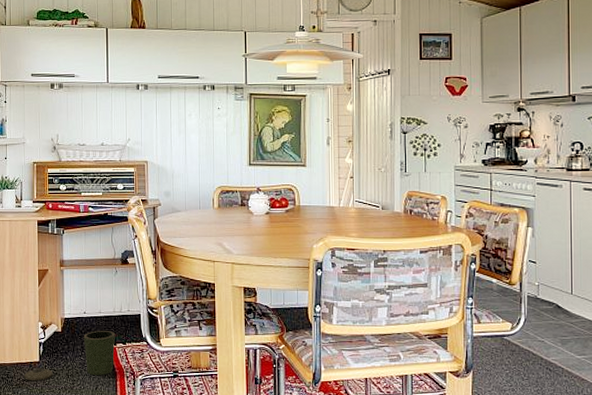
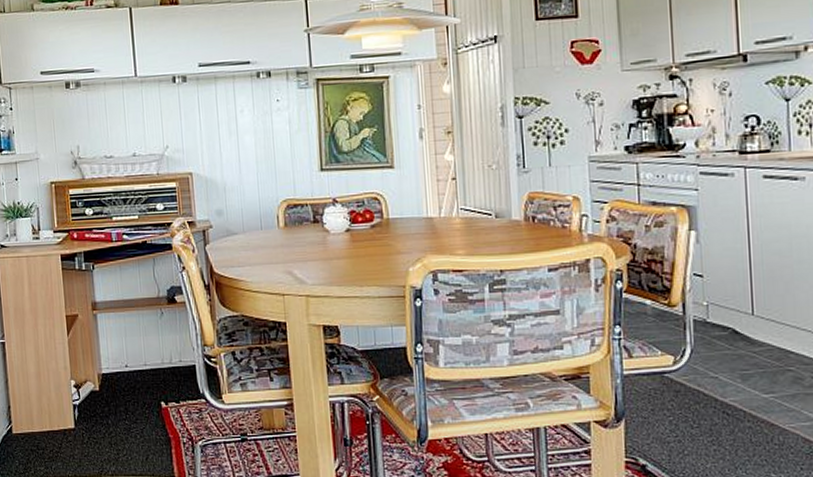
trash can: present [24,331,115,382] -> none [58,387,167,453]

